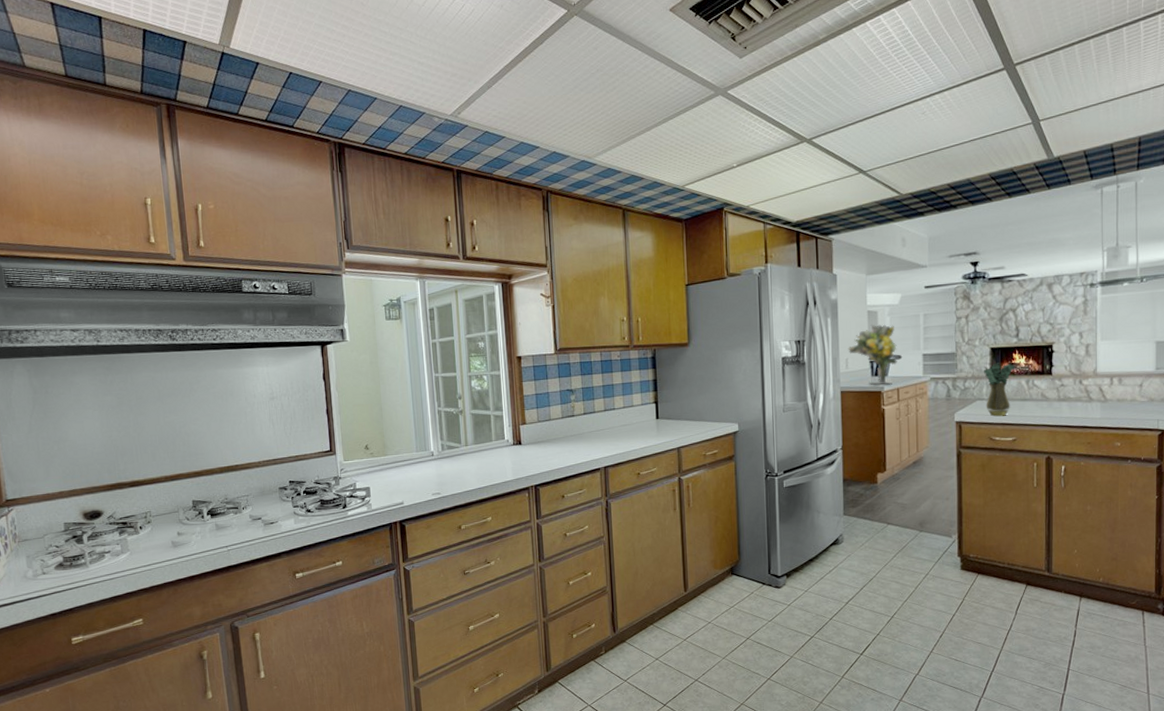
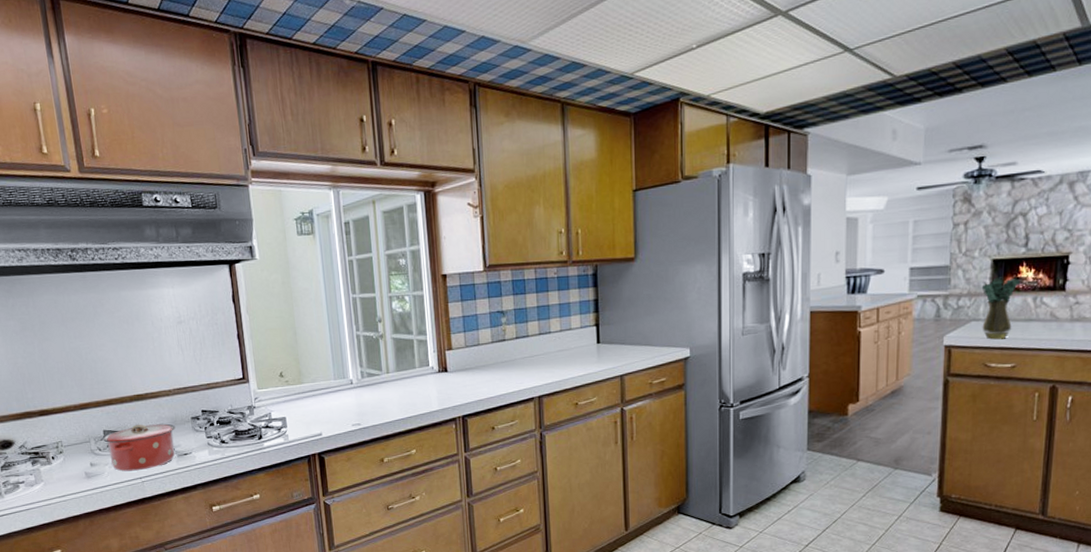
casserole: none [191,493,263,541] -> present [102,423,176,472]
bouquet: present [847,324,897,385] -> none [820,233,879,304]

